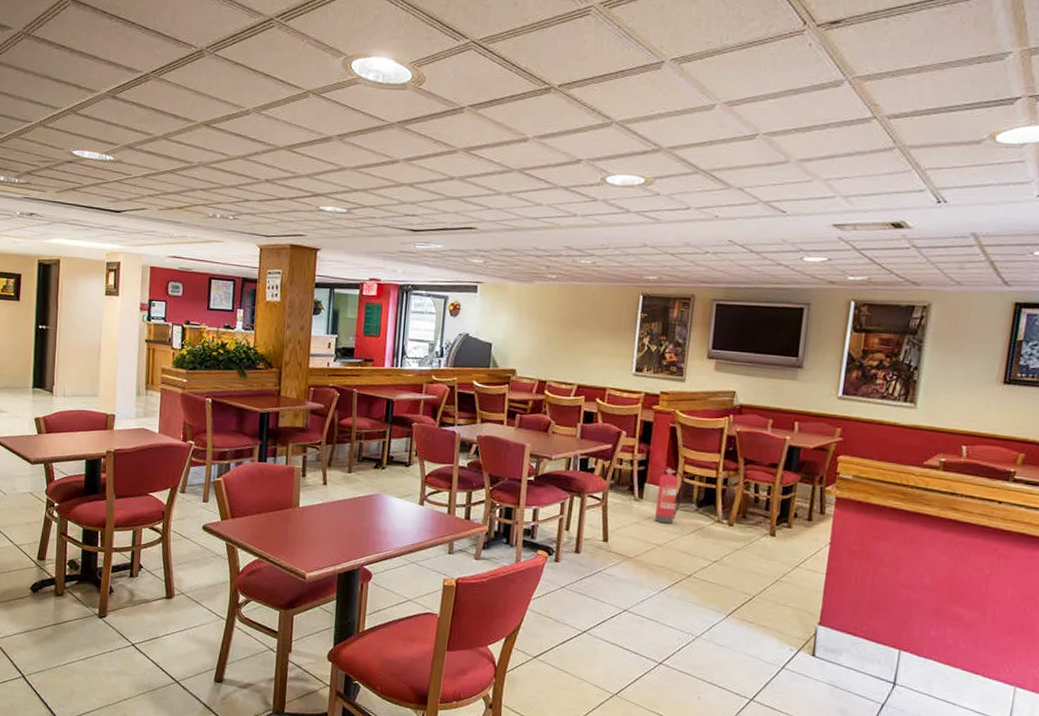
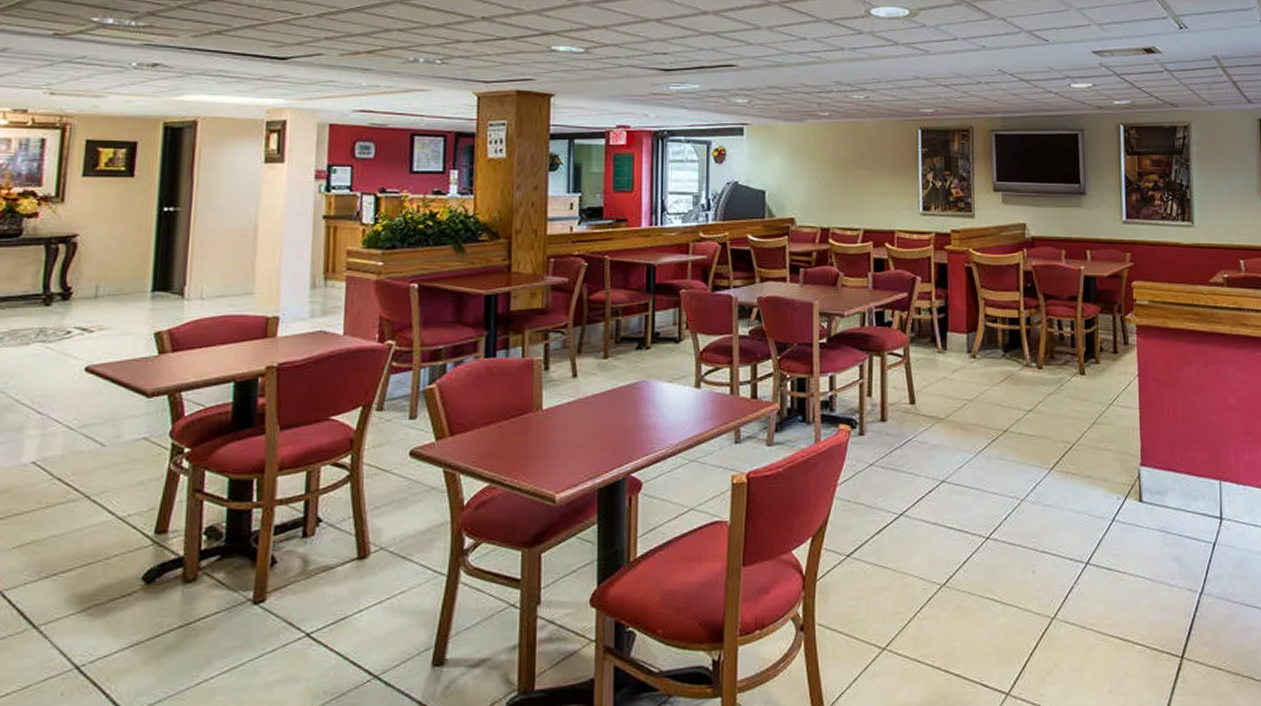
fire extinguisher: present [655,465,686,524] -> none [960,310,990,375]

